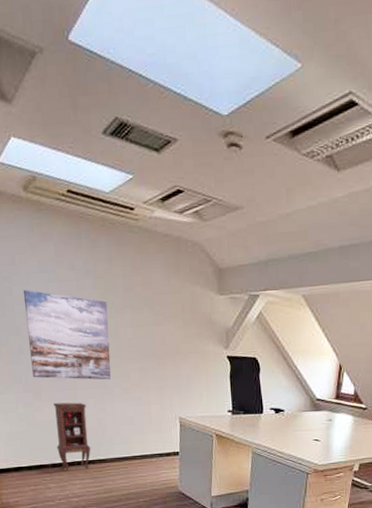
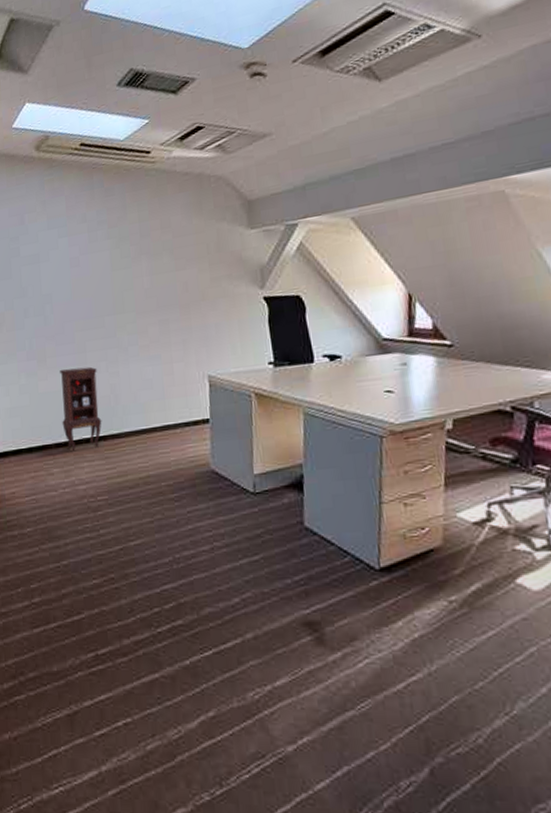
wall art: present [23,290,111,380] -> none [31,248,126,343]

